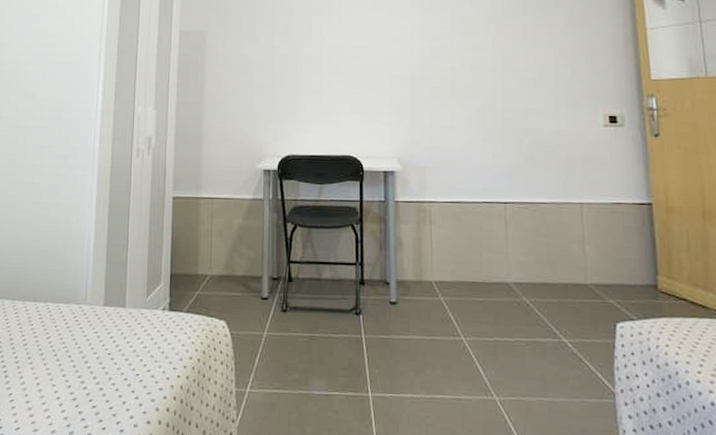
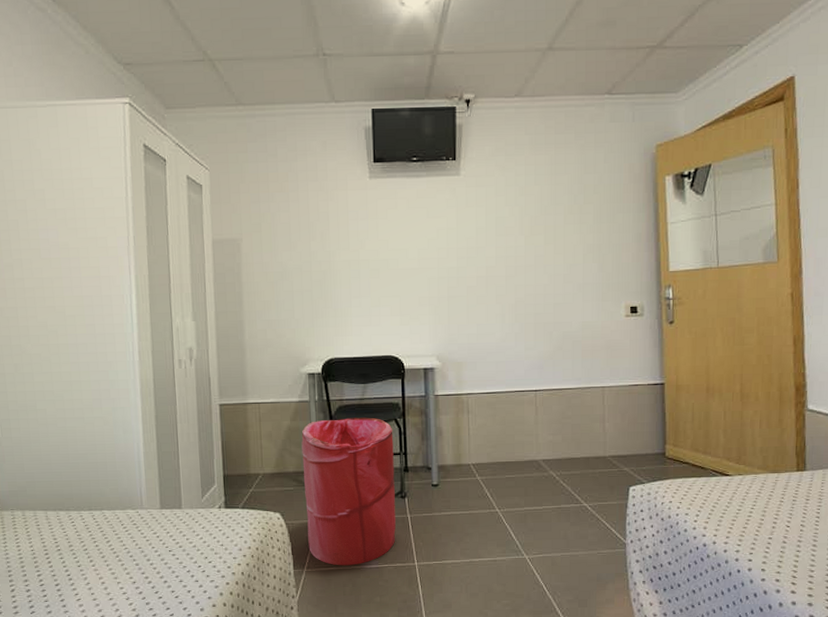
laundry hamper: none [252,220,349,390] -> present [301,417,396,566]

